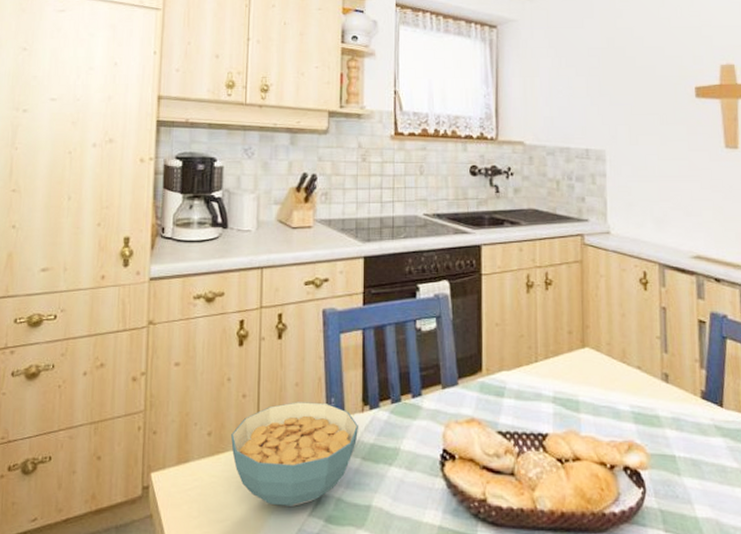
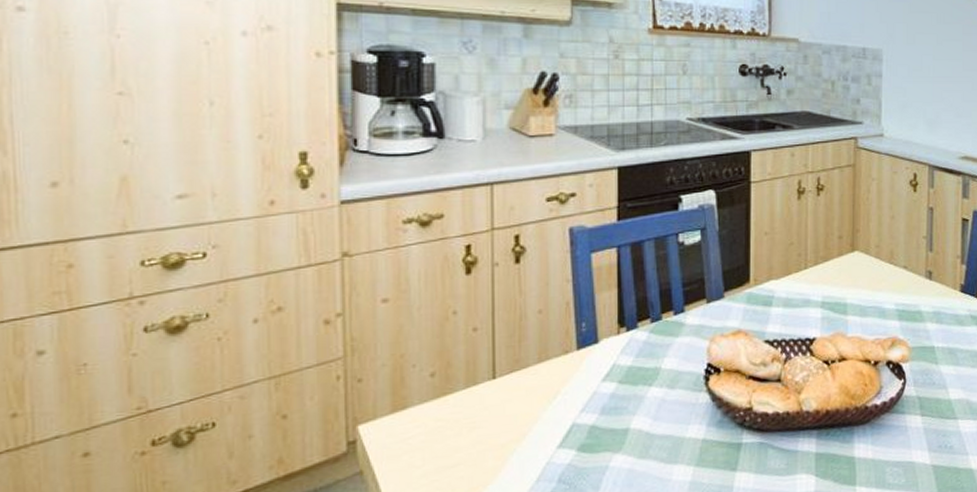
cereal bowl: present [231,402,358,506] -> none [461,328,614,442]

